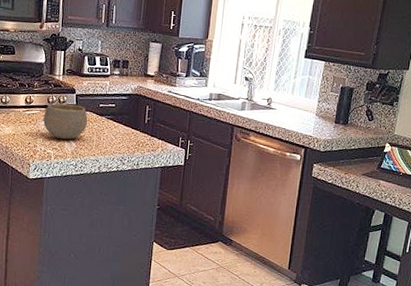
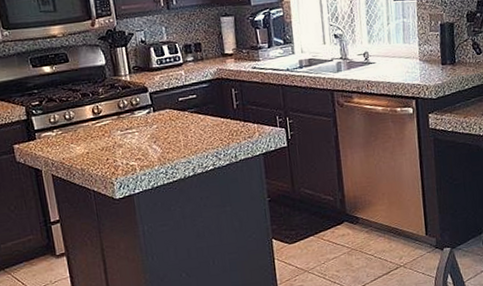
bowl: present [43,103,88,140] -> none [117,104,169,147]

